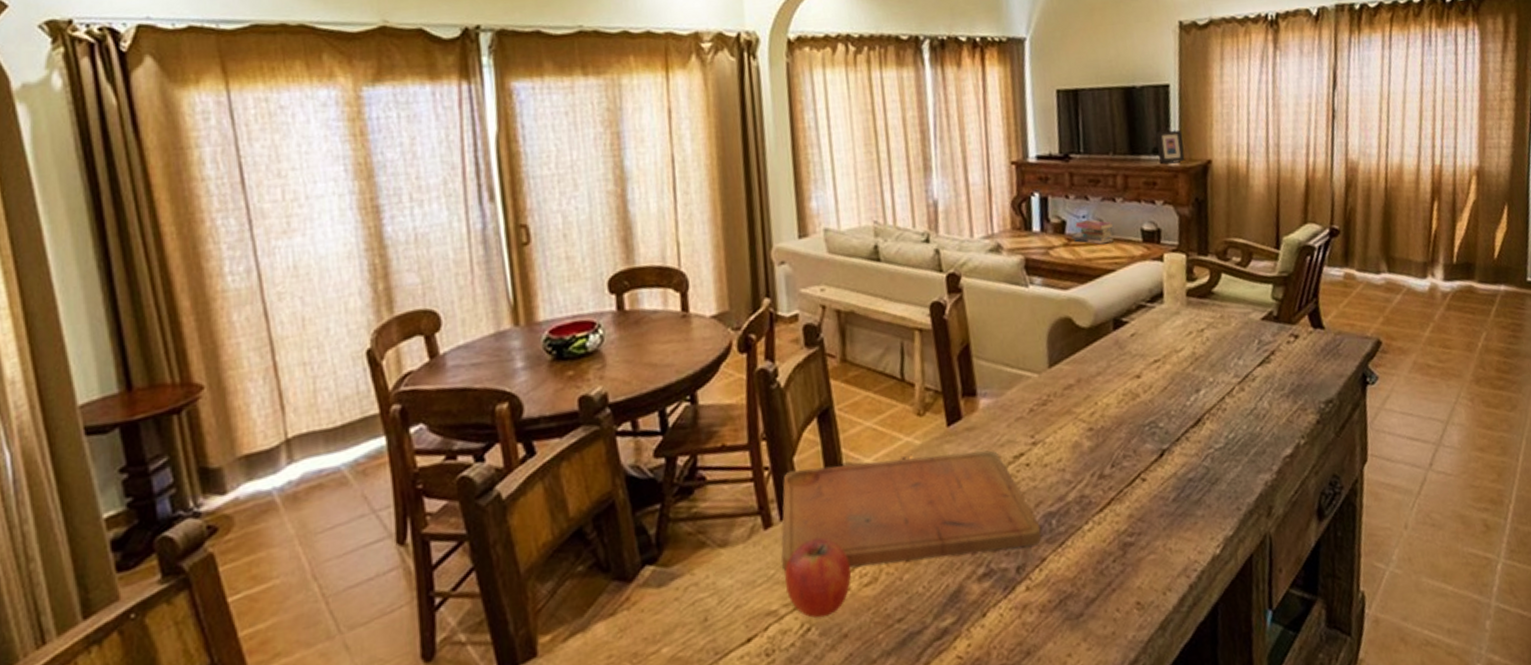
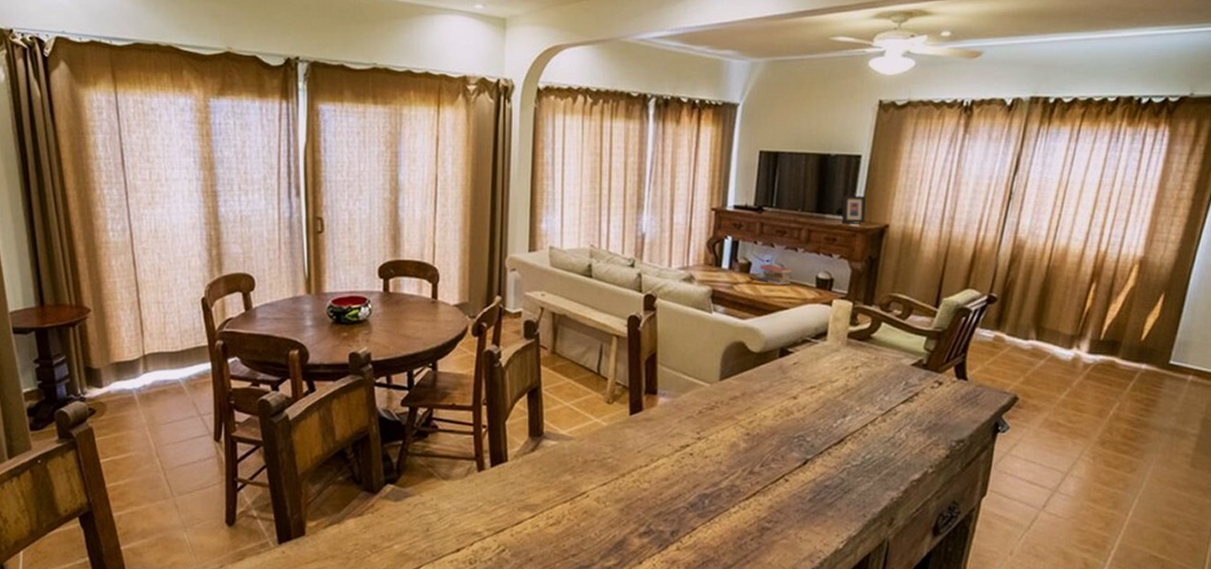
cutting board: present [781,450,1041,570] -> none [488,431,695,517]
fruit: present [784,537,852,618] -> none [490,484,541,543]

